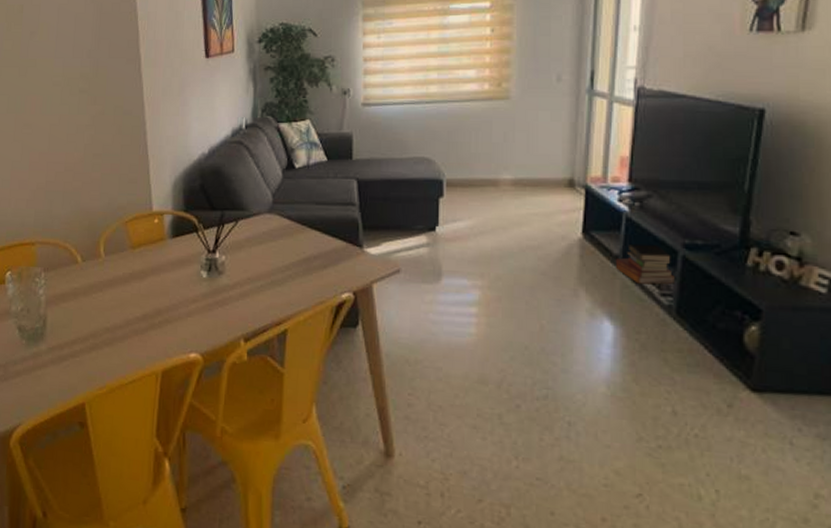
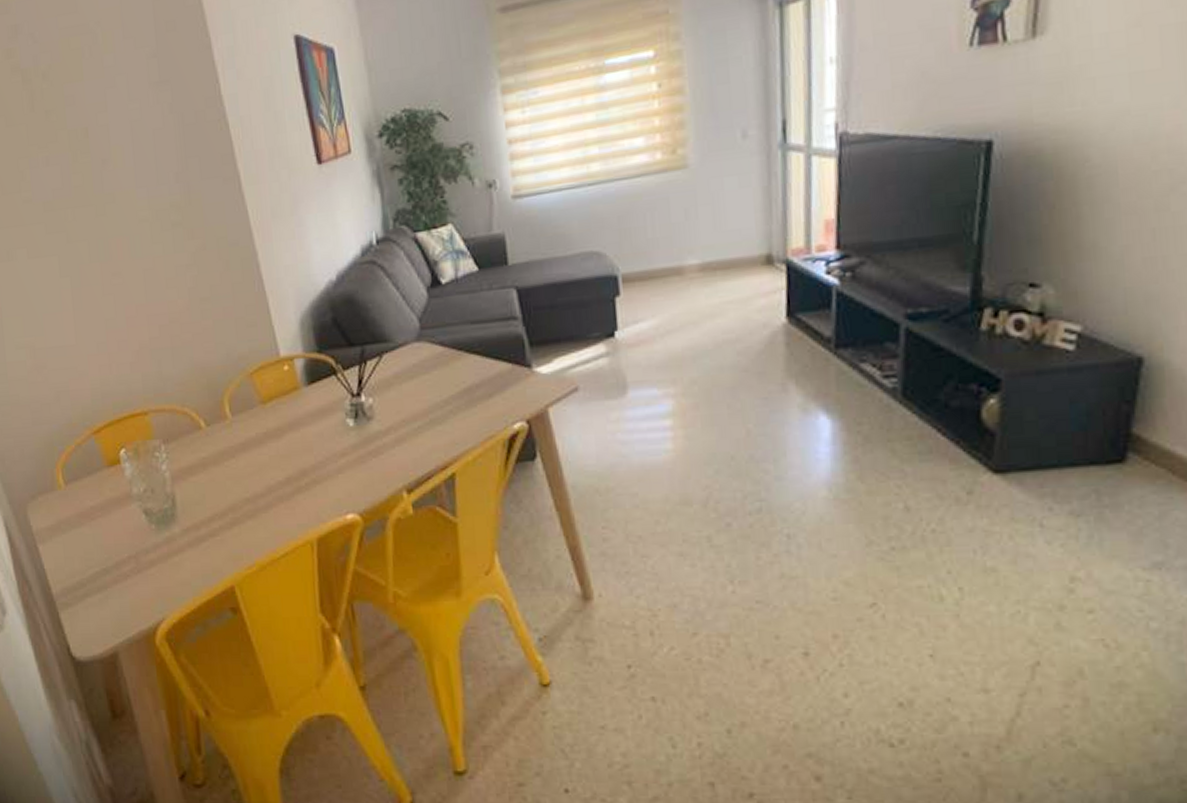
books: present [615,243,675,285] -> none [827,319,898,368]

